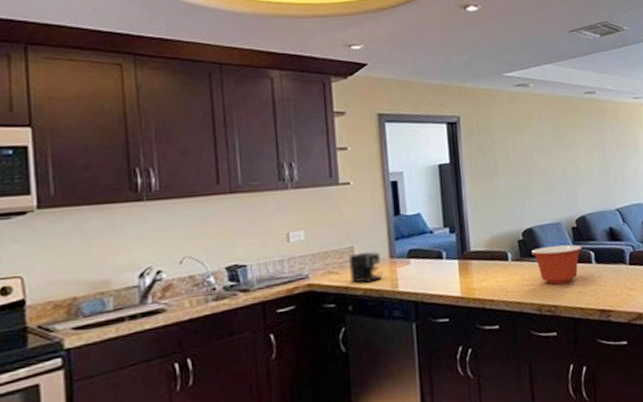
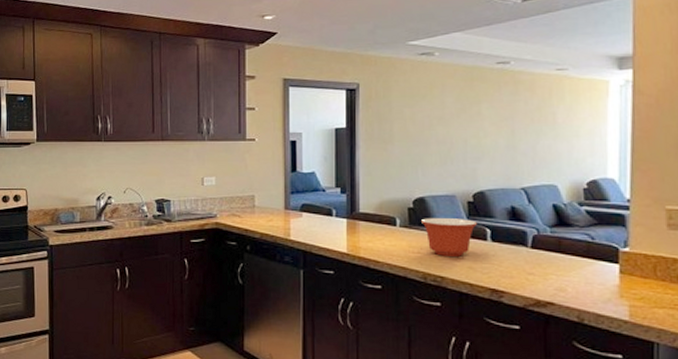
coffee maker: present [349,251,383,284] -> none [249,201,278,228]

